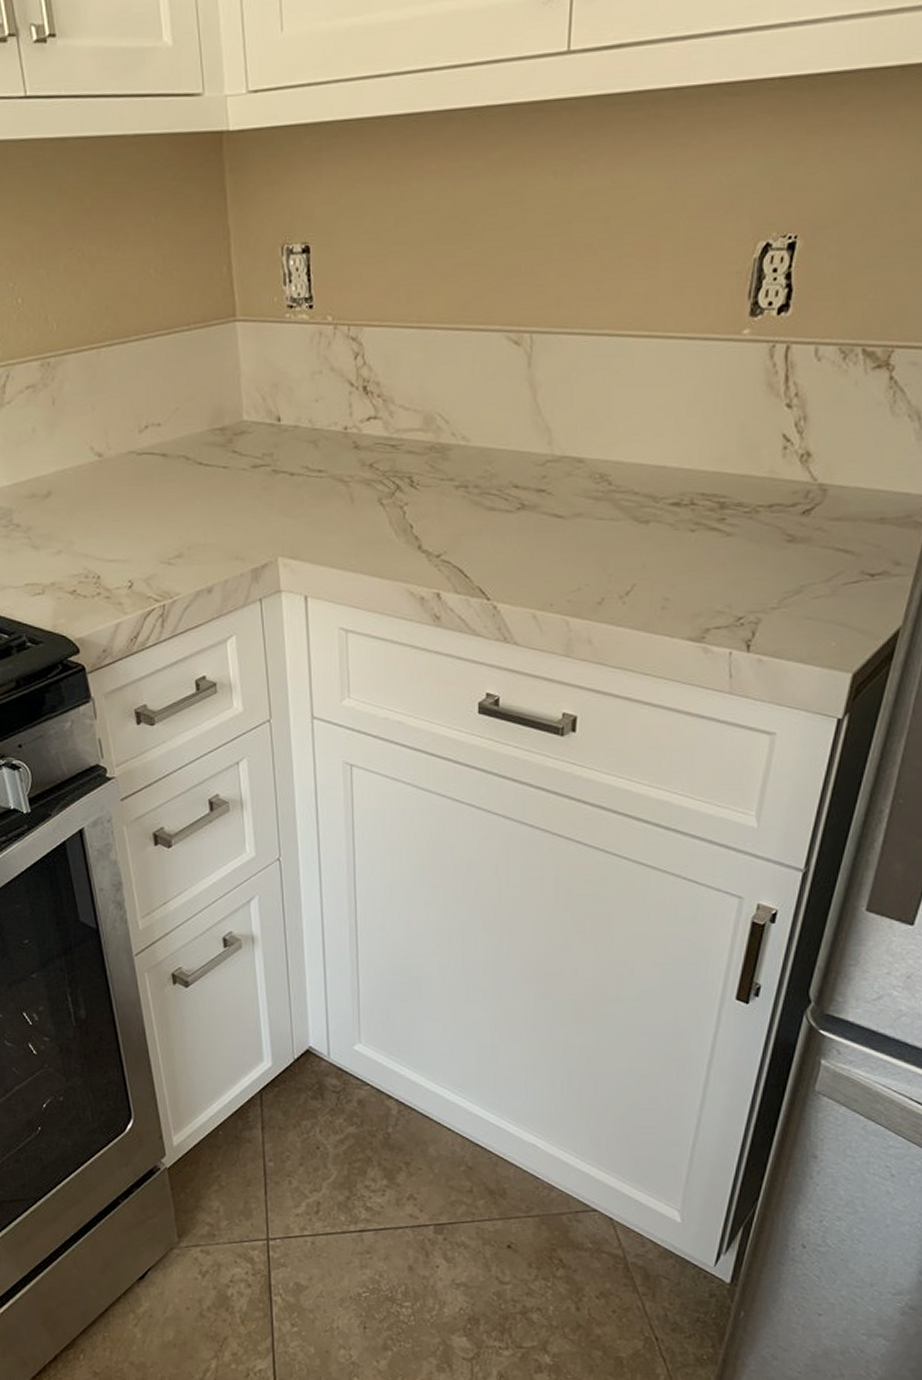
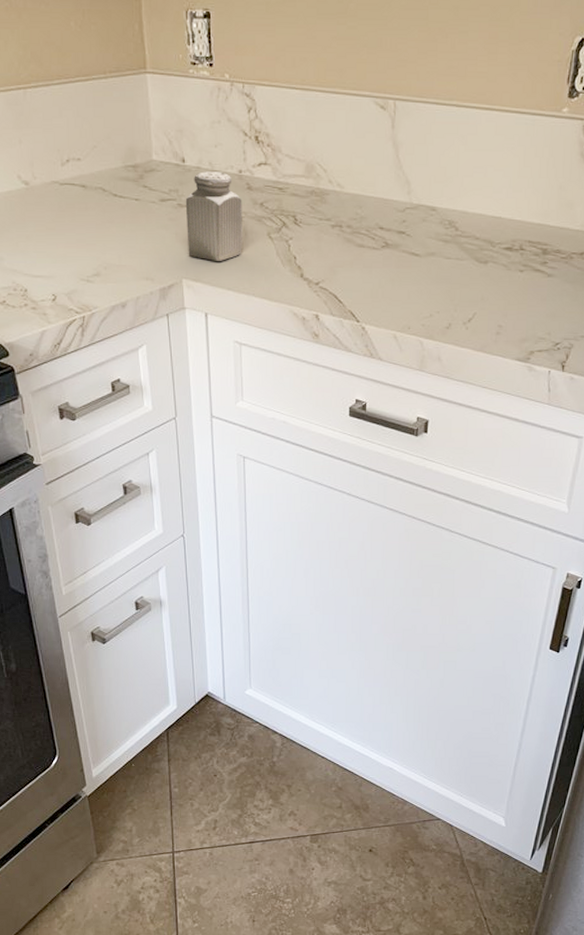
salt shaker: none [281,430,348,535] -> present [185,171,242,261]

